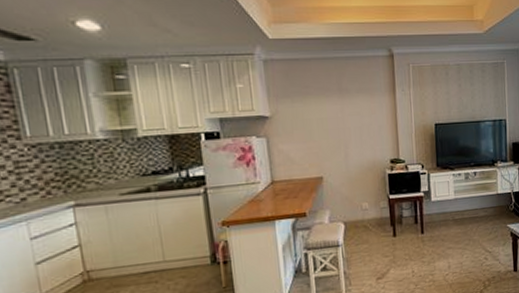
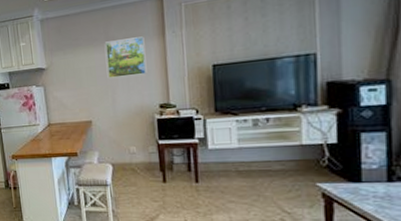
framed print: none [337,91,379,132] -> present [105,36,147,78]

